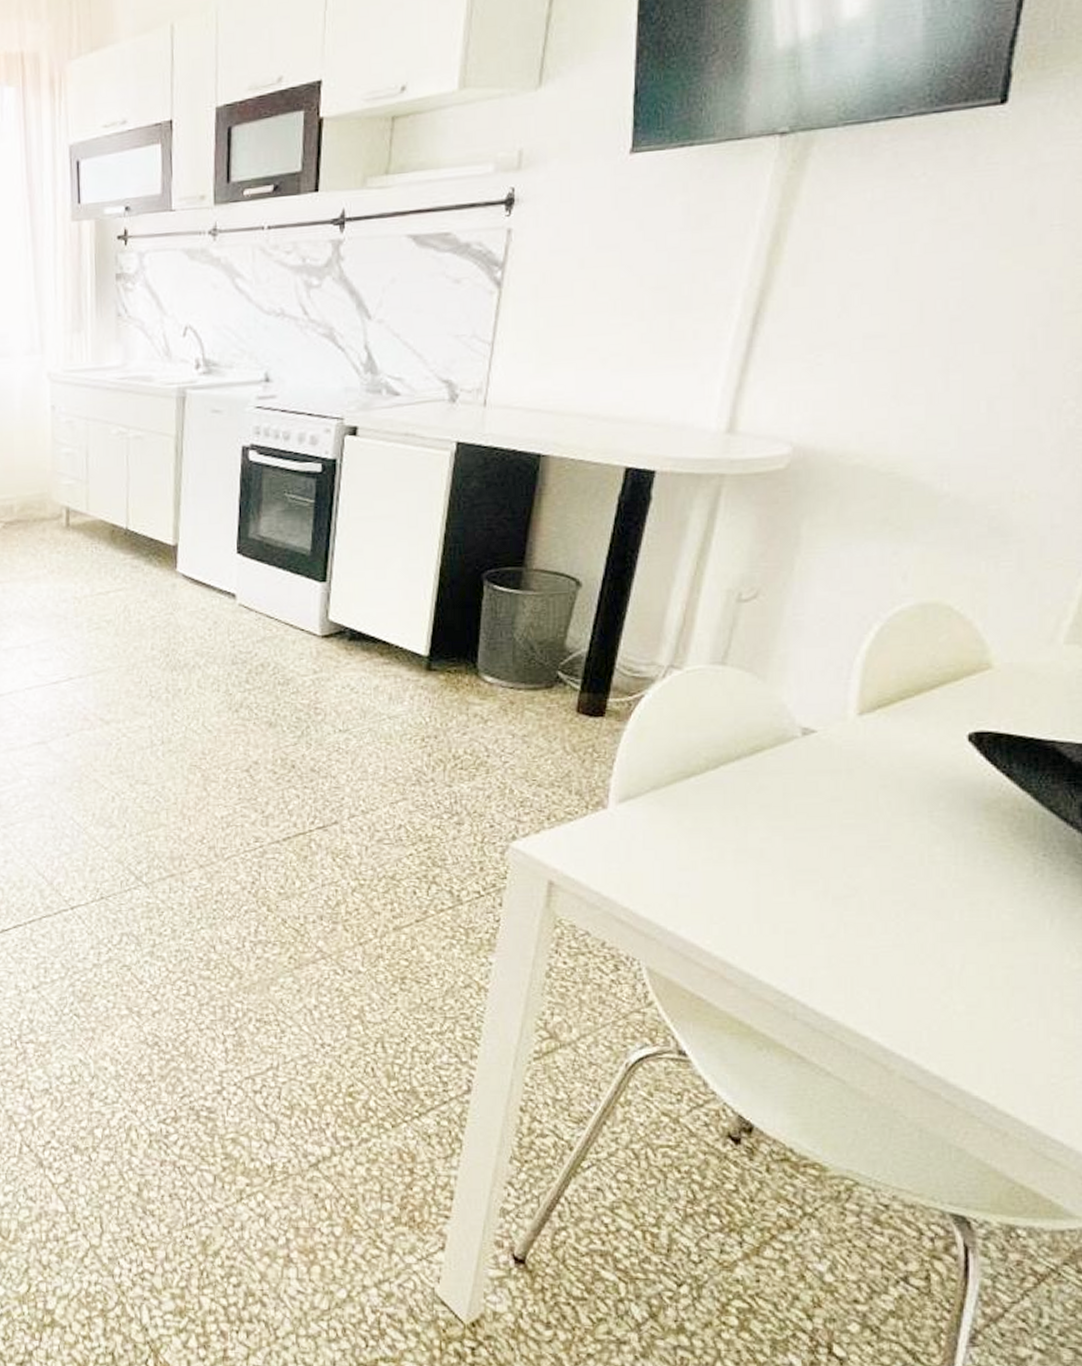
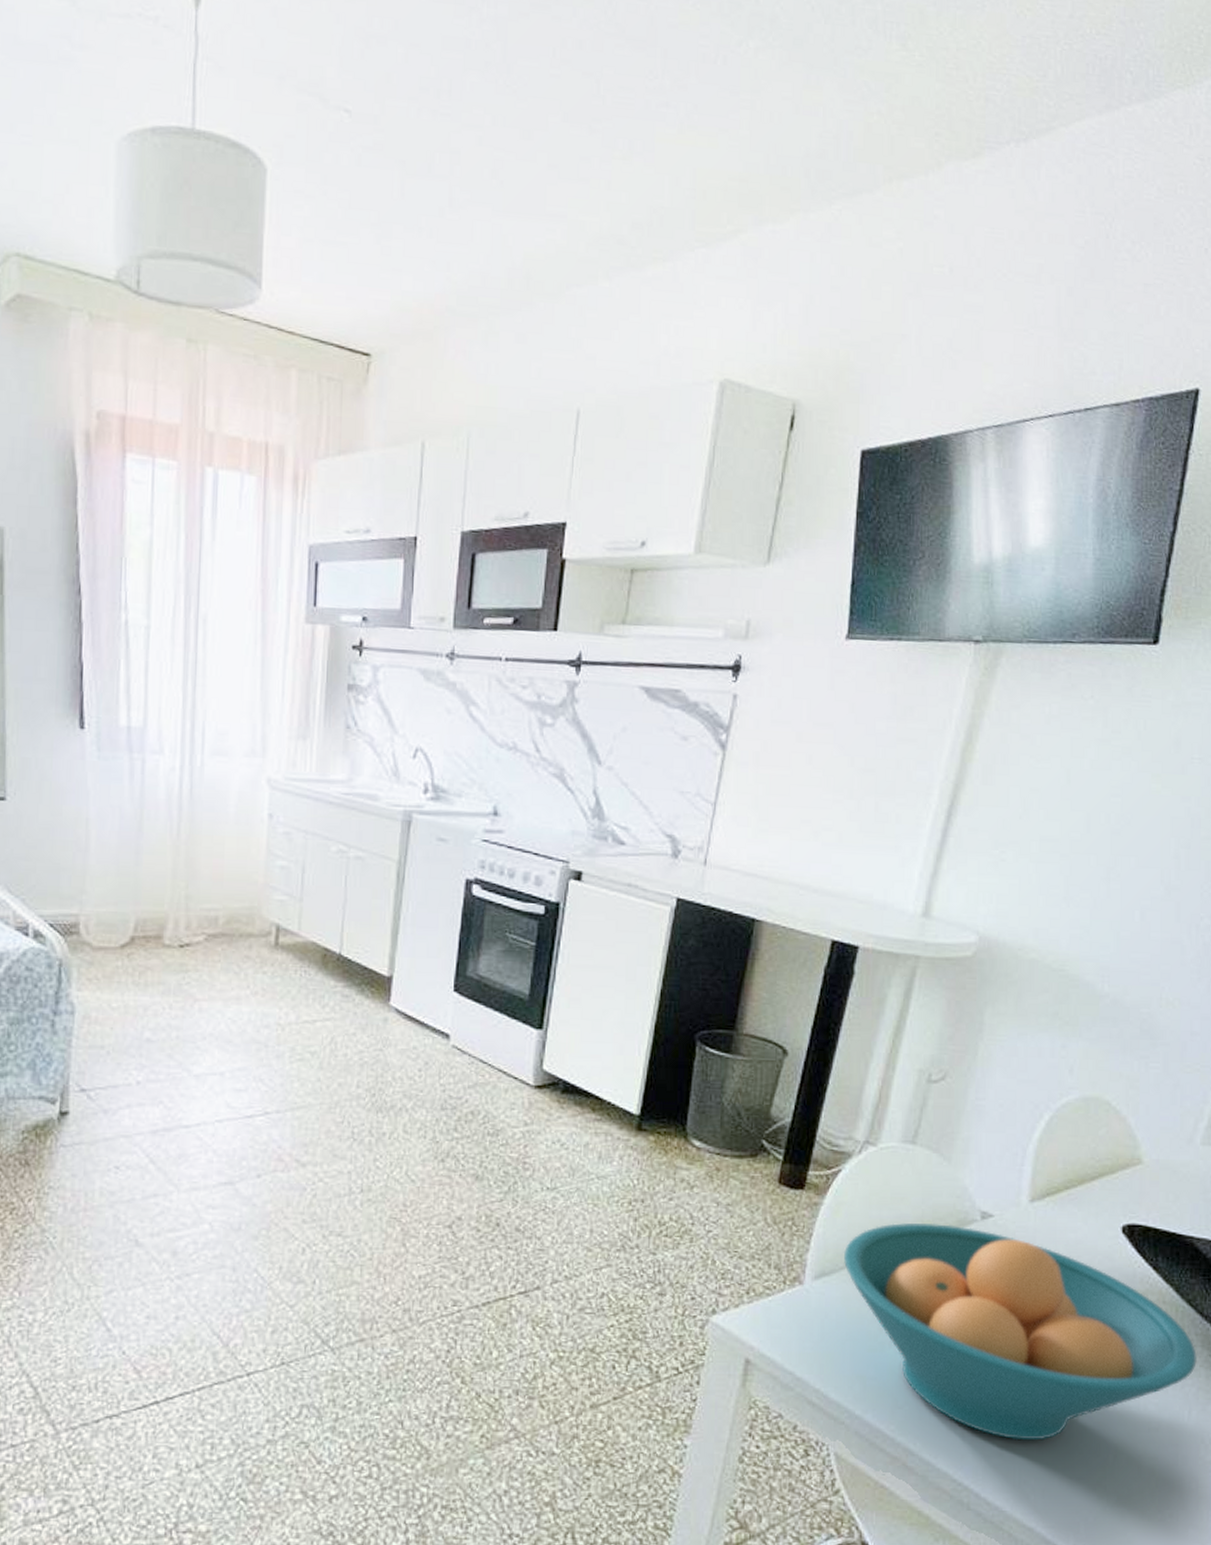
fruit bowl: none [649,742,1060,952] -> present [843,1223,1197,1441]

